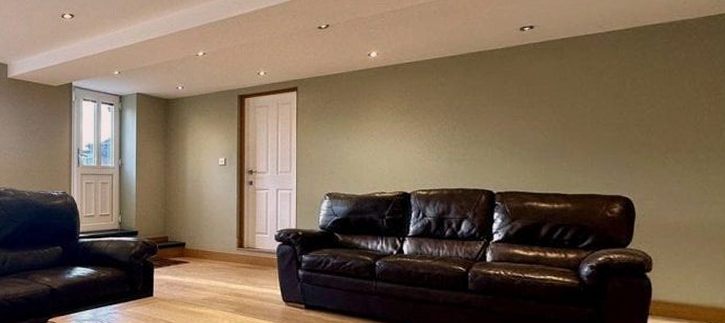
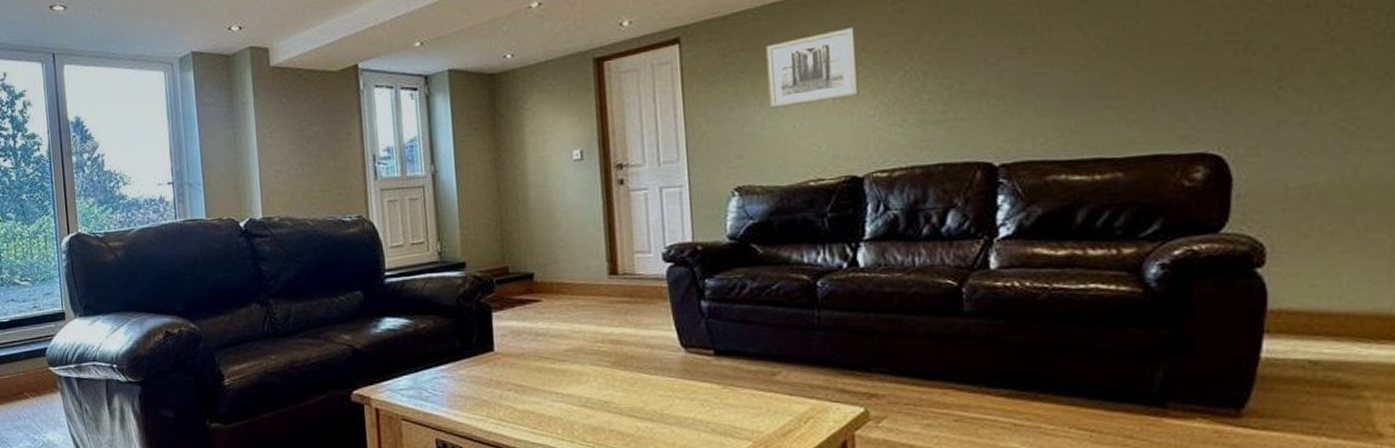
wall art: none [353,92,412,141] -> present [765,27,859,109]

